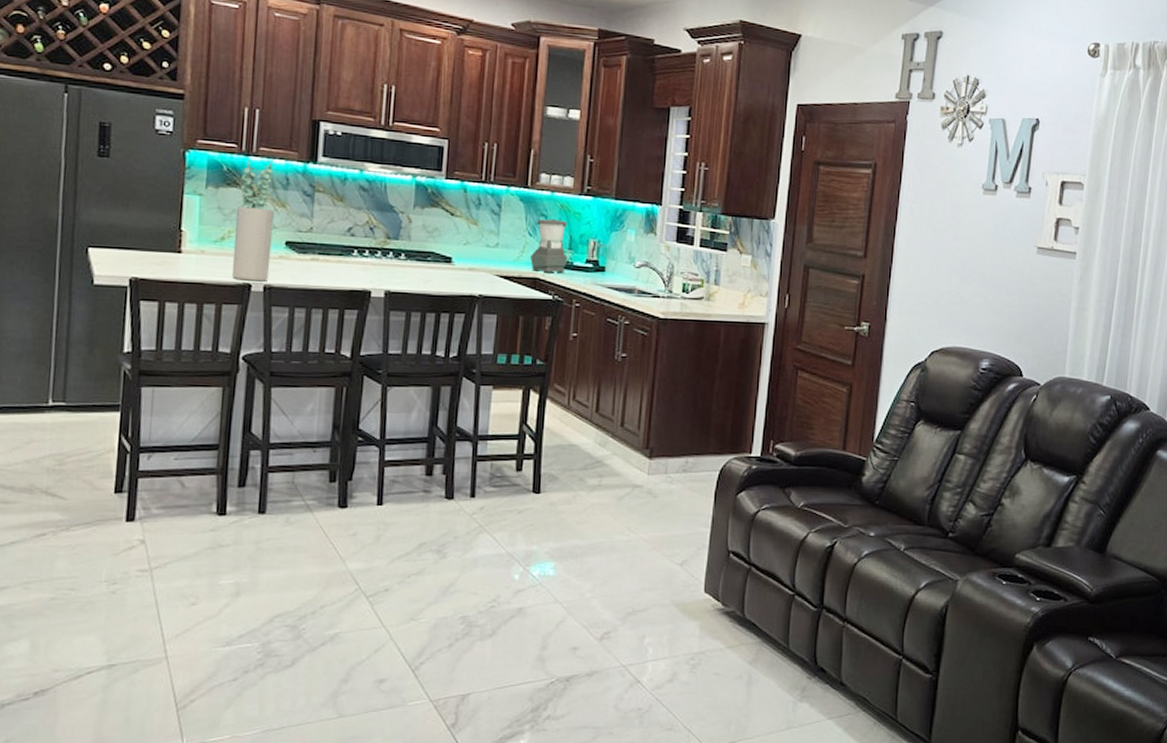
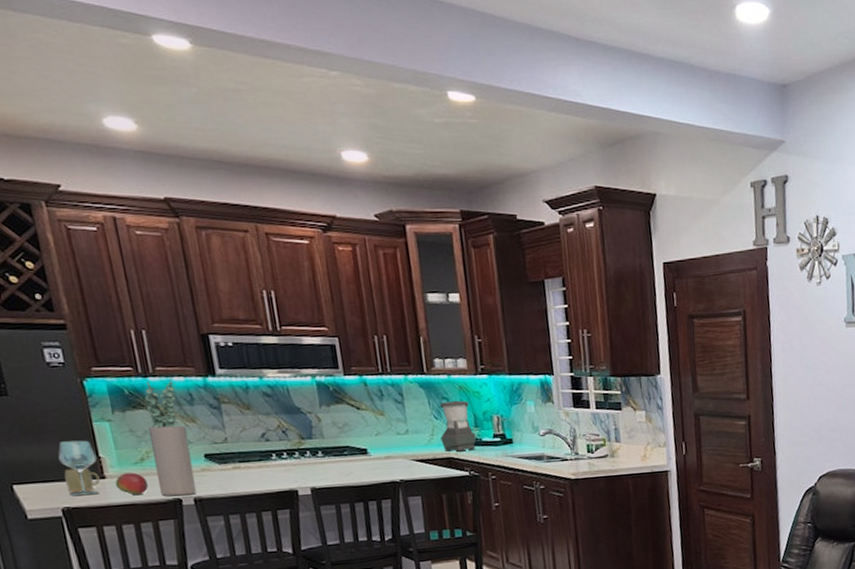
wine glass: none [140,208,179,269] -> present [57,440,100,496]
mug: none [141,238,176,264] -> present [64,468,100,493]
fruit: none [189,250,222,275] -> present [115,472,148,496]

